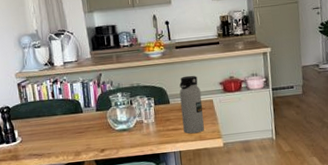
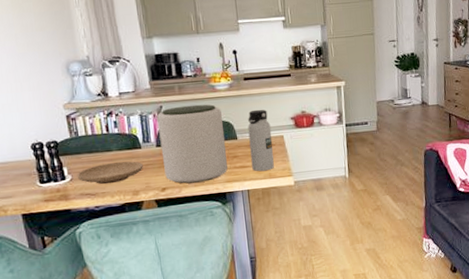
plate: none [26,124,85,146] -> present [77,161,143,185]
plant pot: none [96,71,162,146] -> present [156,104,228,184]

